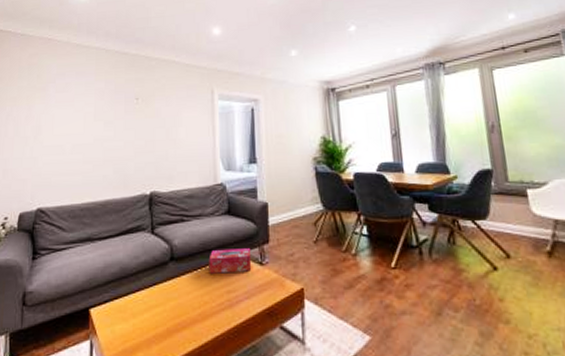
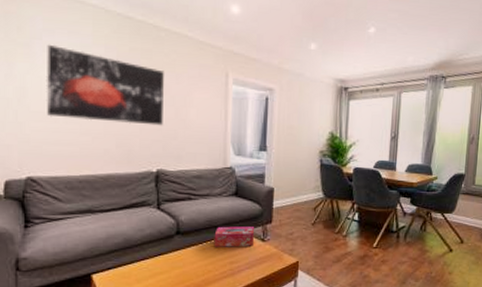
wall art: none [56,85,155,150] -> present [46,44,164,126]

